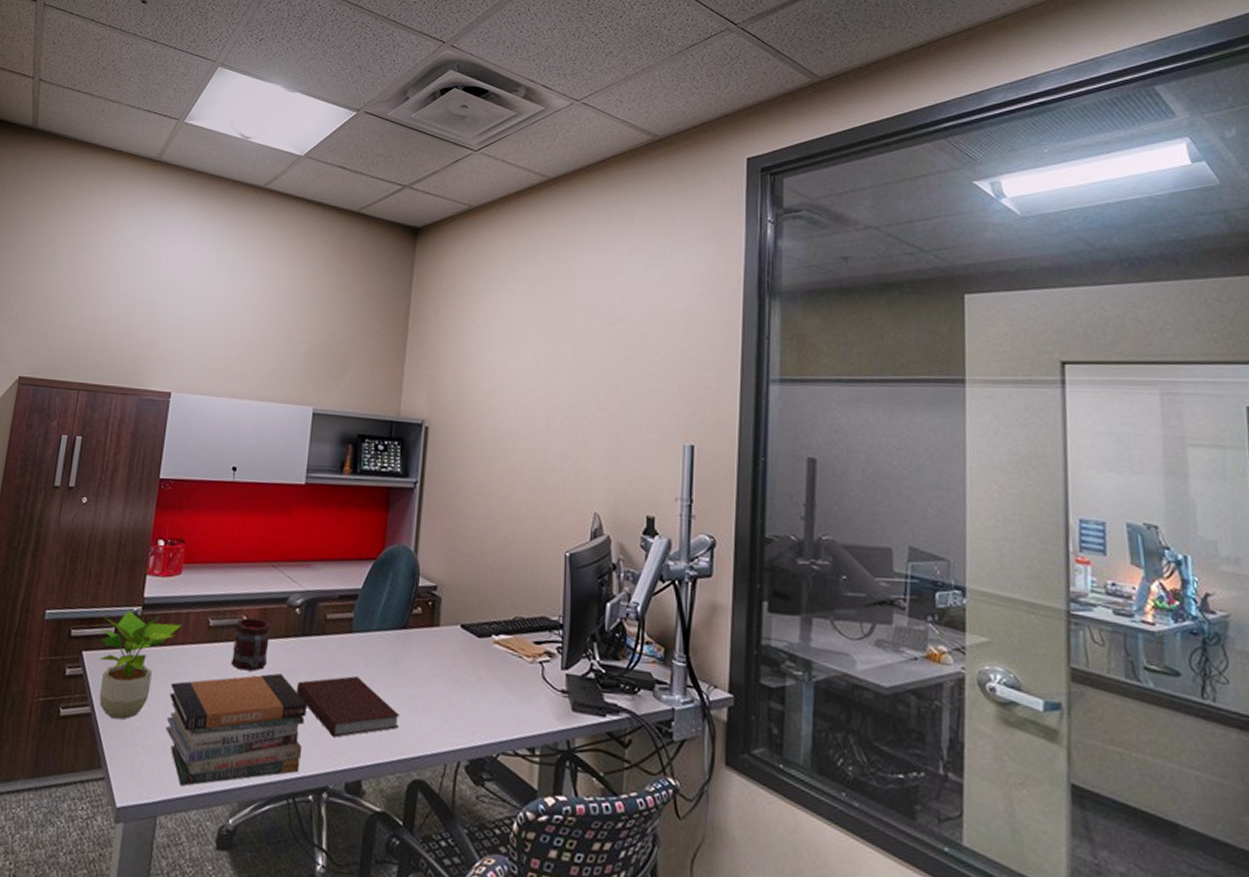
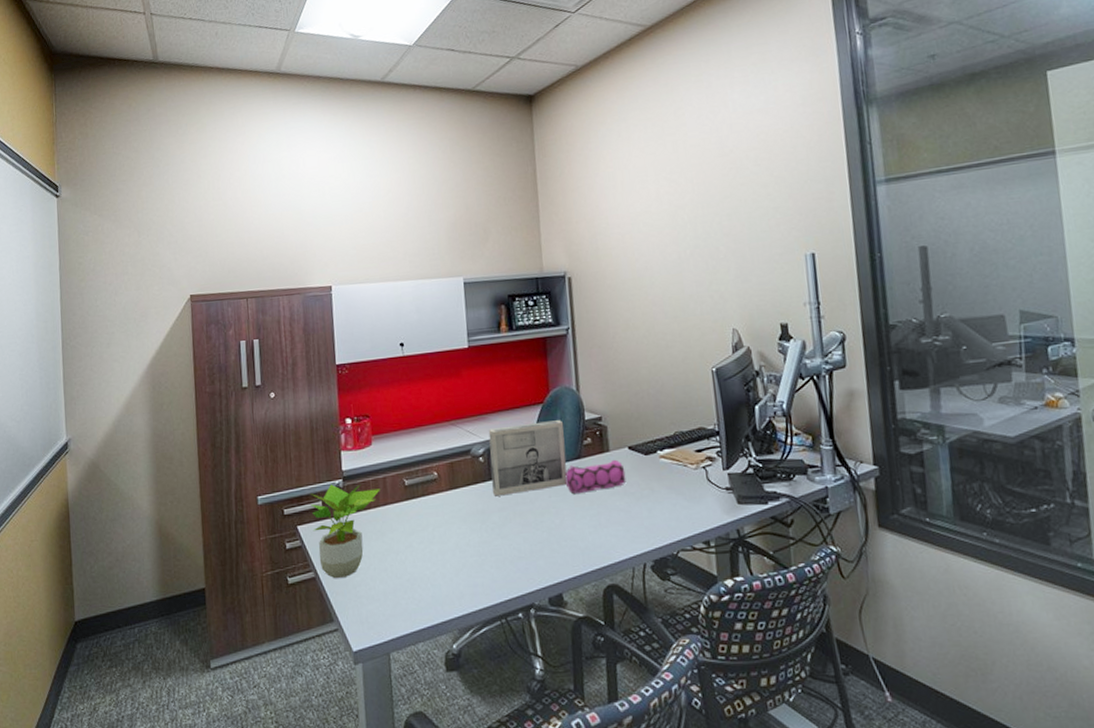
book stack: present [165,673,307,787] -> none [381,516,507,625]
mug: present [230,617,271,671] -> none [428,471,462,519]
notebook: present [296,676,400,737] -> none [491,507,587,561]
photo frame: none [304,578,395,657] -> present [488,420,567,496]
pencil case: none [385,635,454,669] -> present [564,459,626,495]

